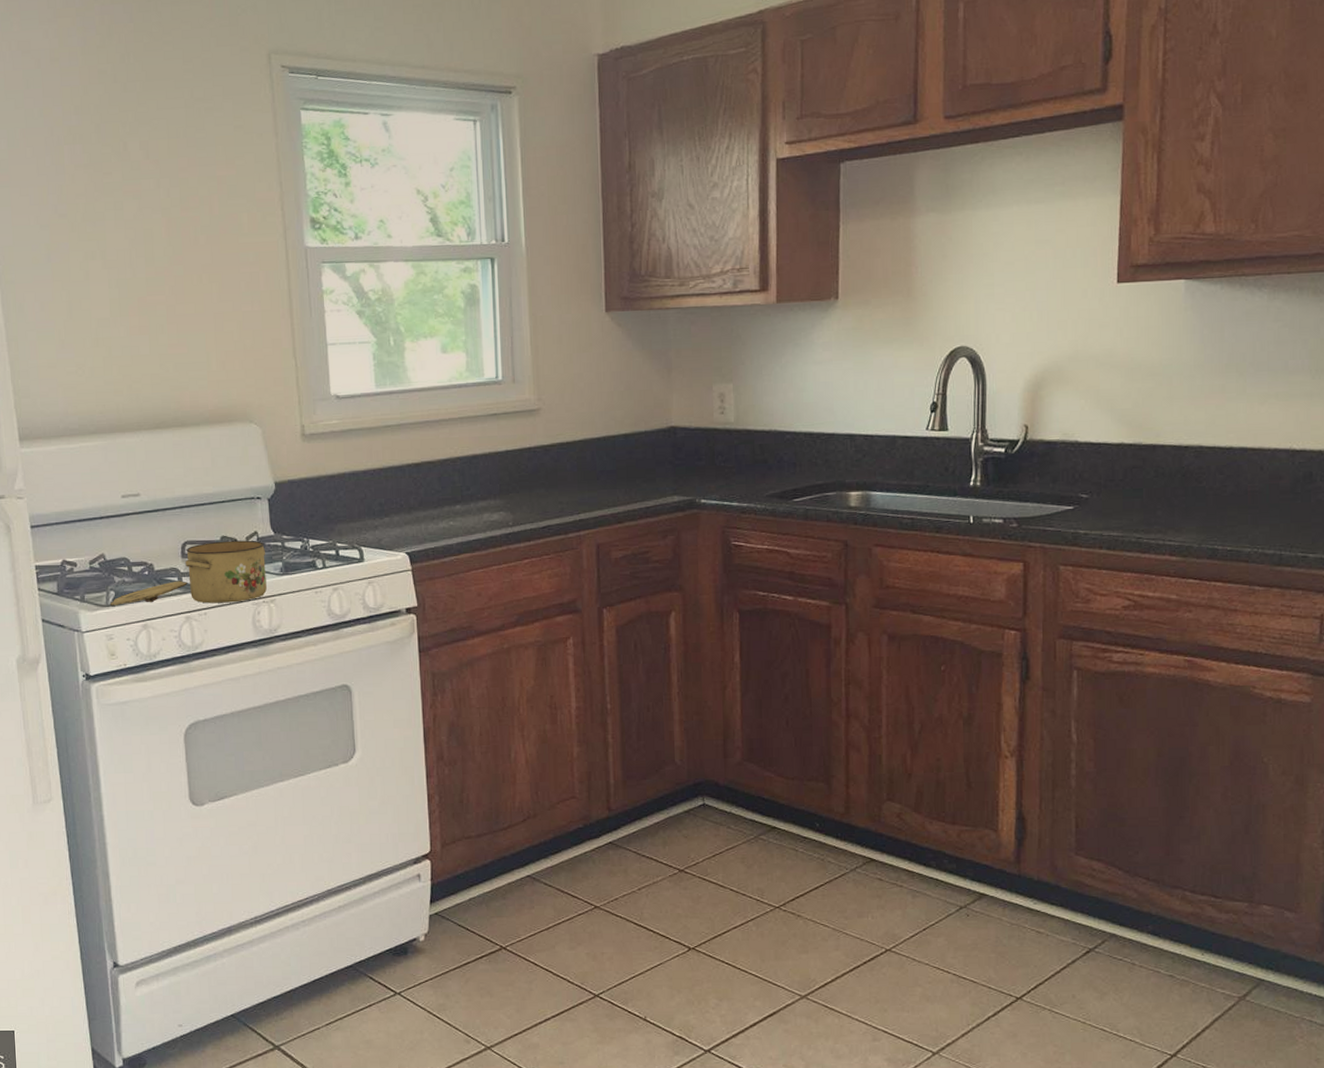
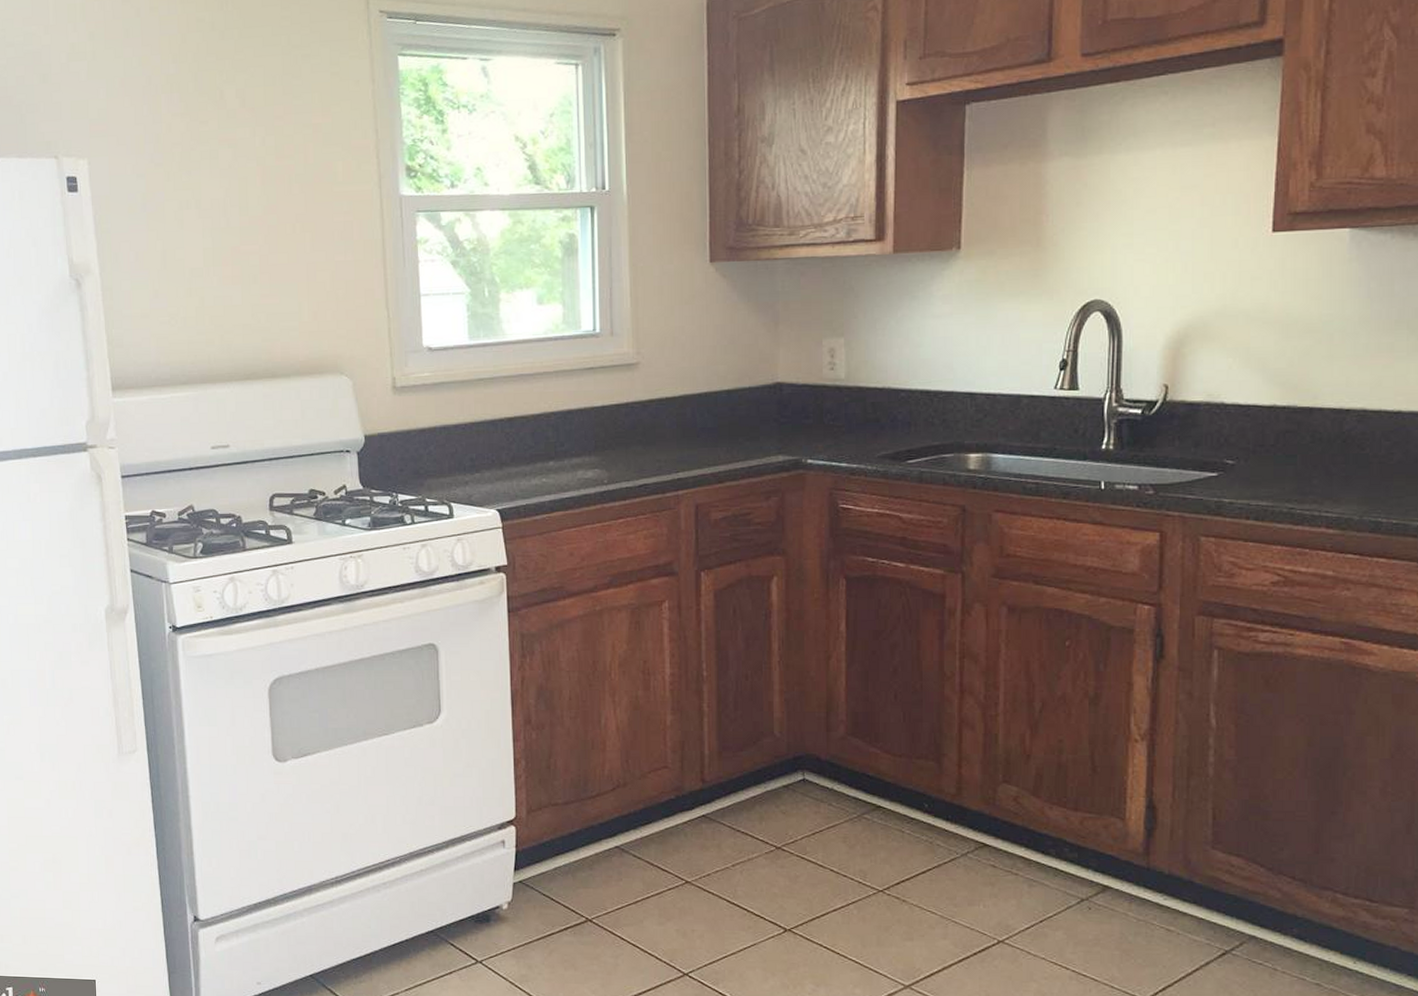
cooking pot: present [109,540,267,606] -> none [197,494,354,557]

